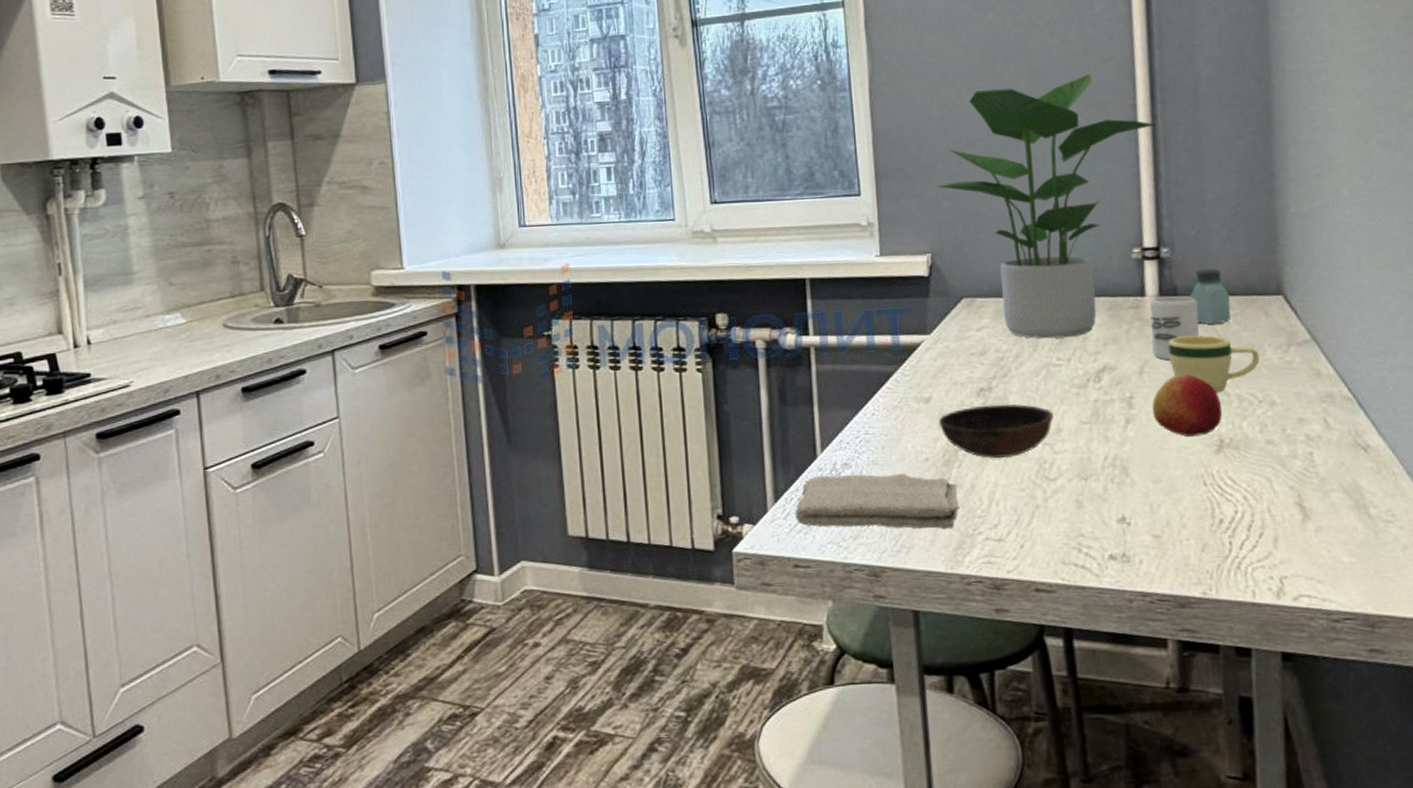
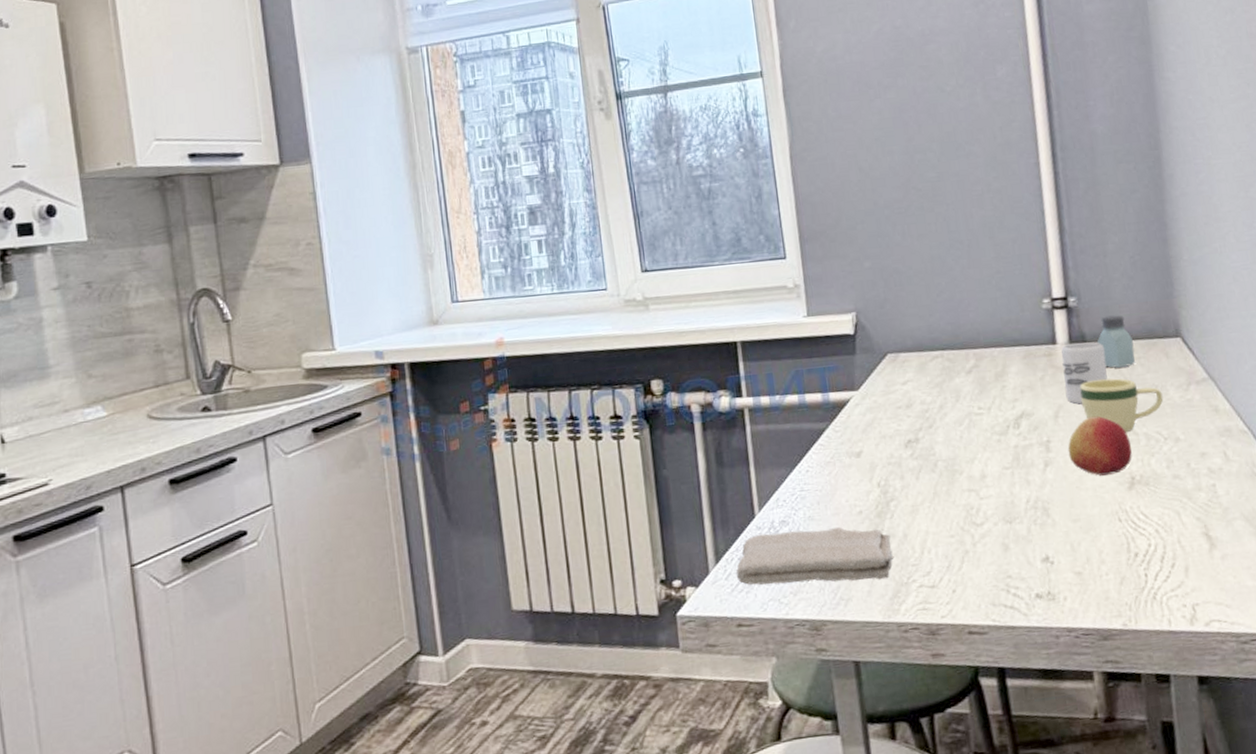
potted plant: present [936,74,1157,339] -> none [858,135,1060,389]
bowl: present [939,404,1054,459] -> none [870,453,978,508]

